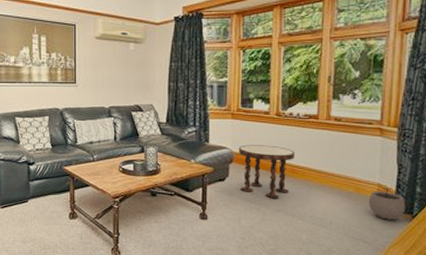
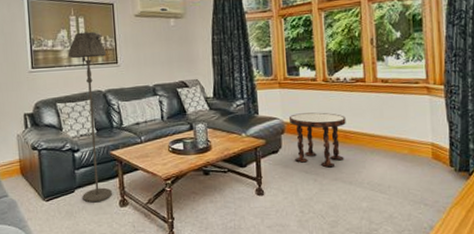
floor lamp: none [28,51,66,213] -> present [67,31,112,203]
plant pot: present [368,185,406,220] -> none [424,144,462,180]

